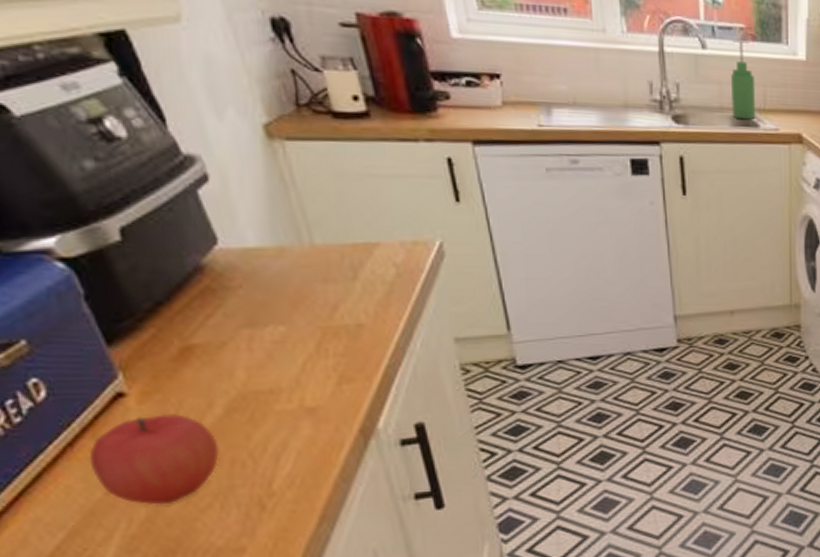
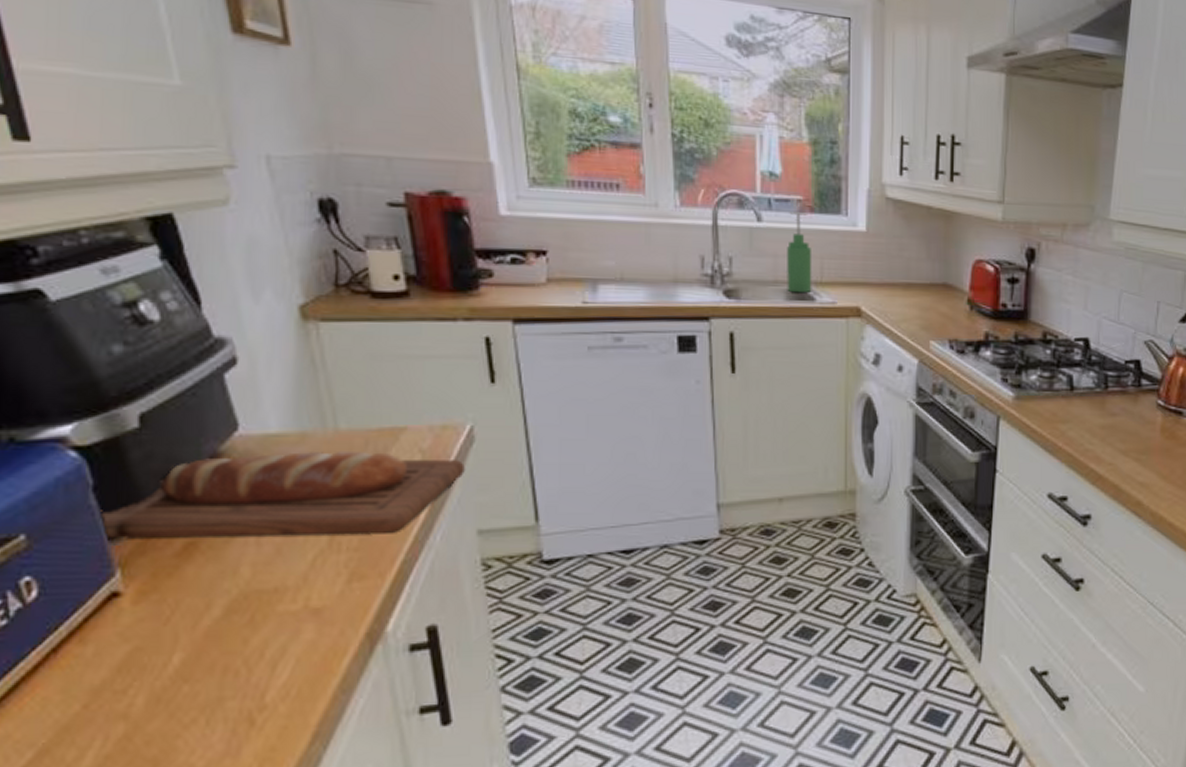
fruit: present [89,414,220,505] -> none [72,616,213,720]
bread loaf: none [95,264,439,344] -> present [100,450,466,539]

